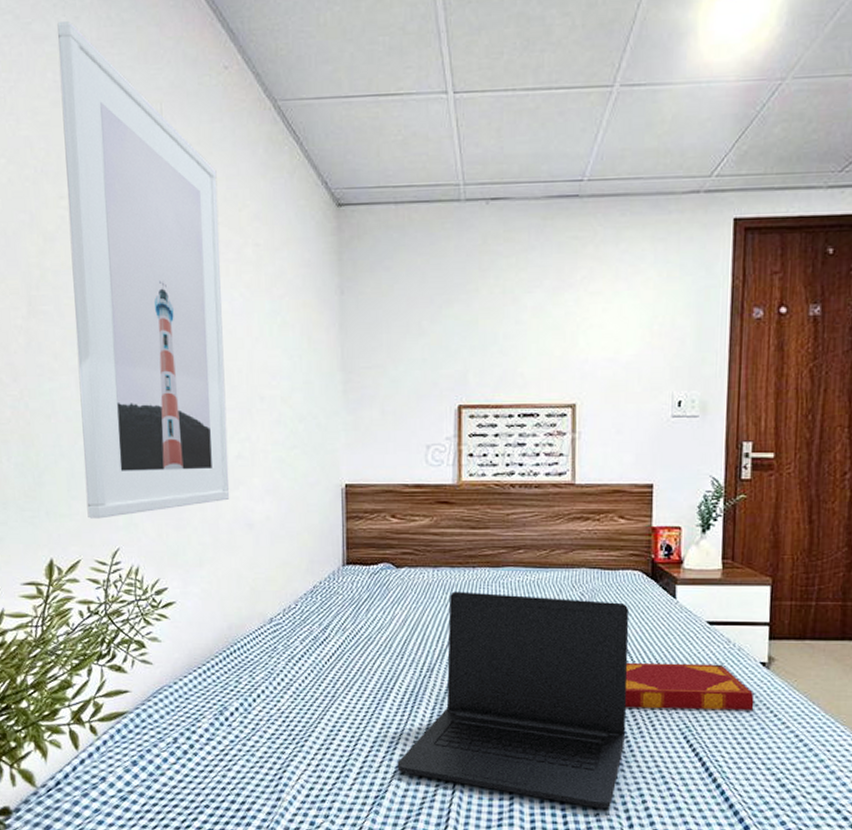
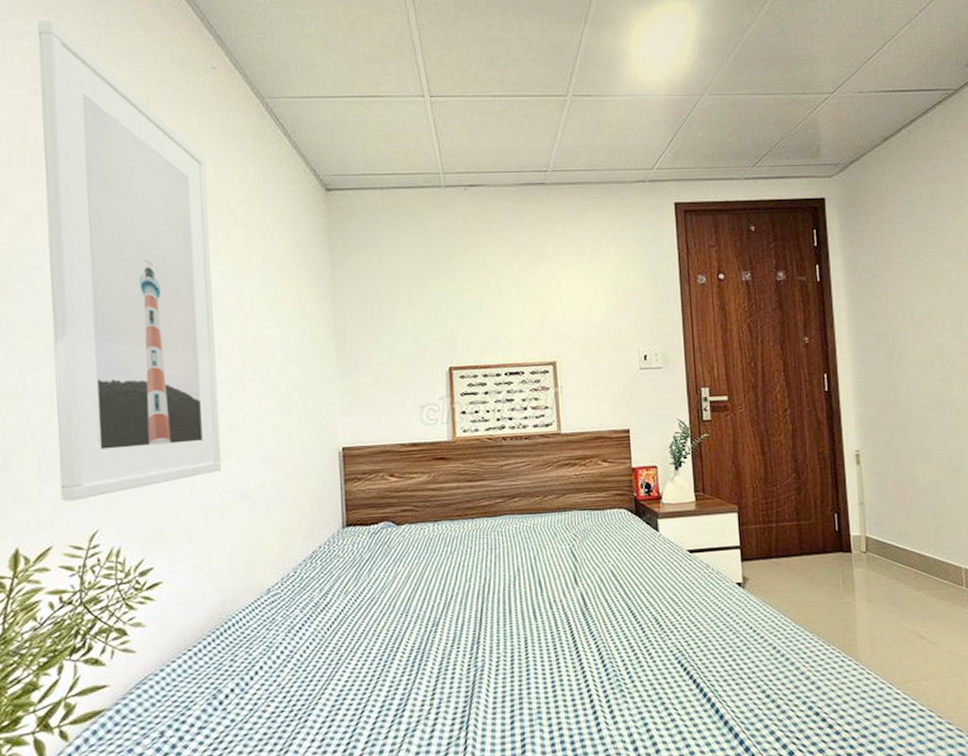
laptop: present [397,591,630,809] -> none [406,540,626,744]
hardback book: present [624,662,755,710] -> none [620,588,736,640]

